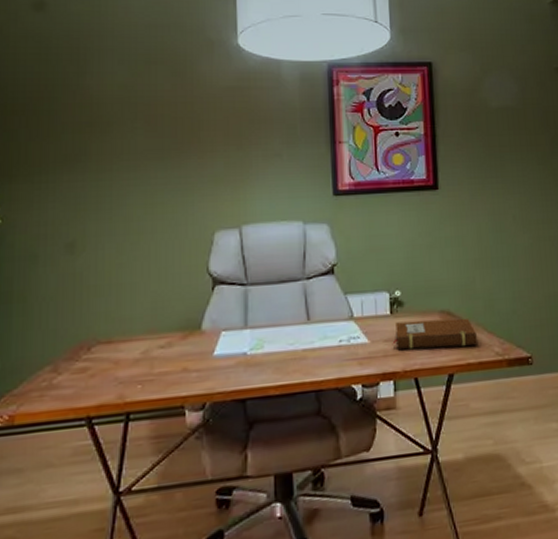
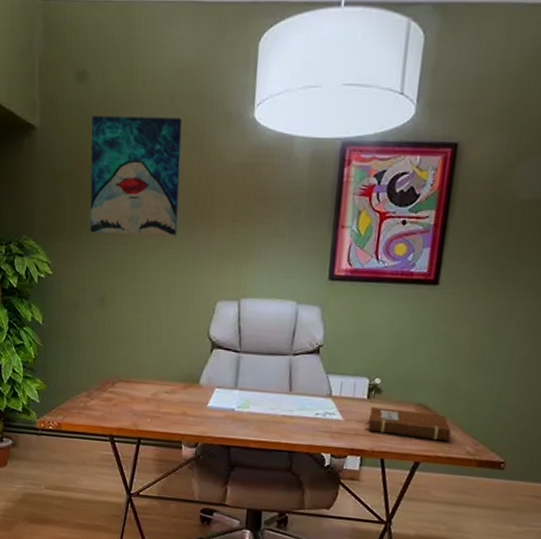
wall art: none [52,45,163,170] -> present [90,115,183,237]

